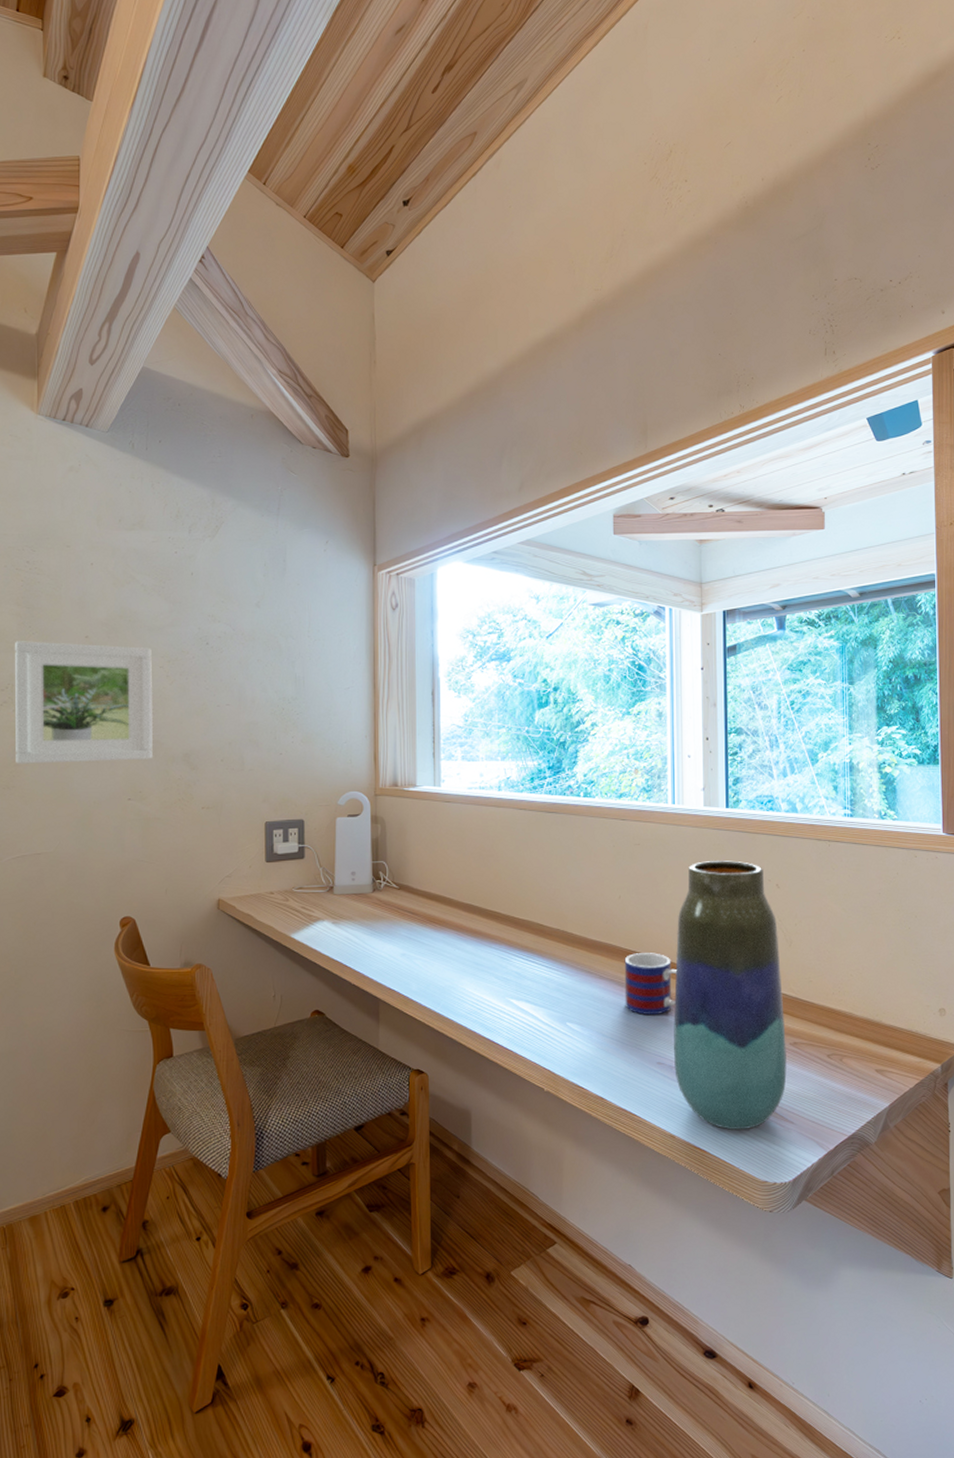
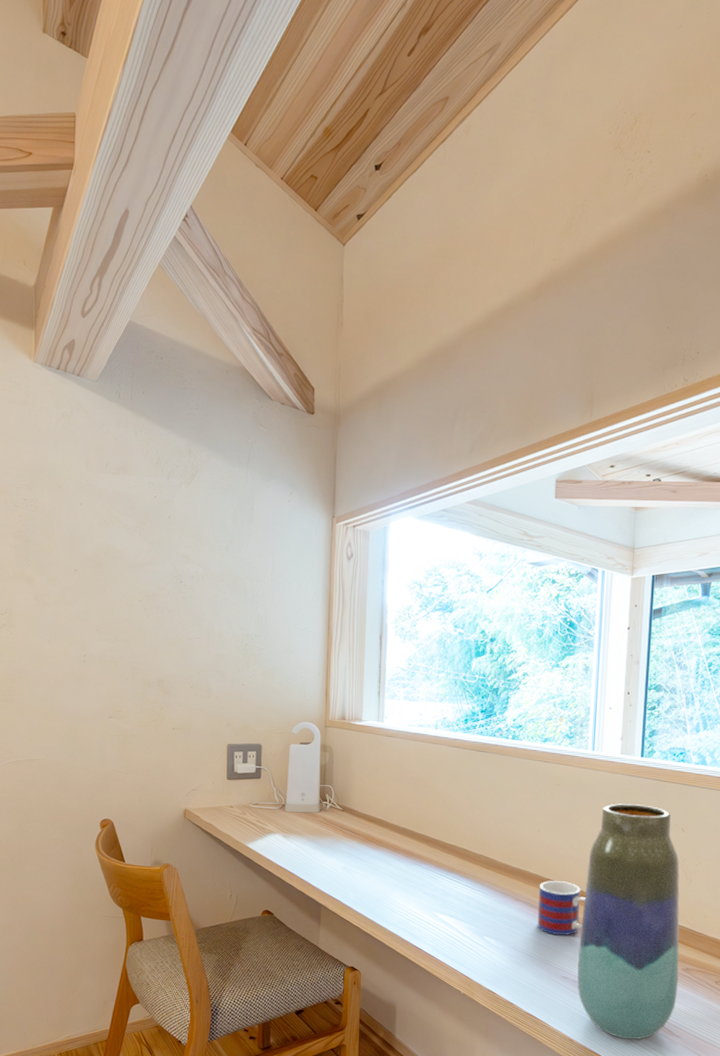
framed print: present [15,641,153,764] -> none [13,571,132,683]

